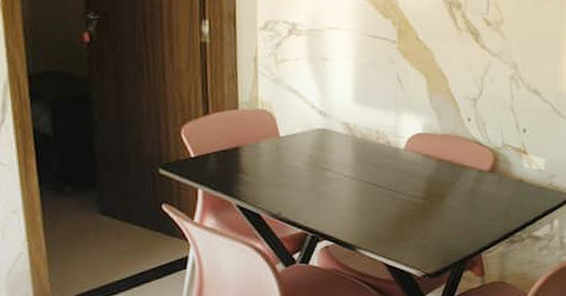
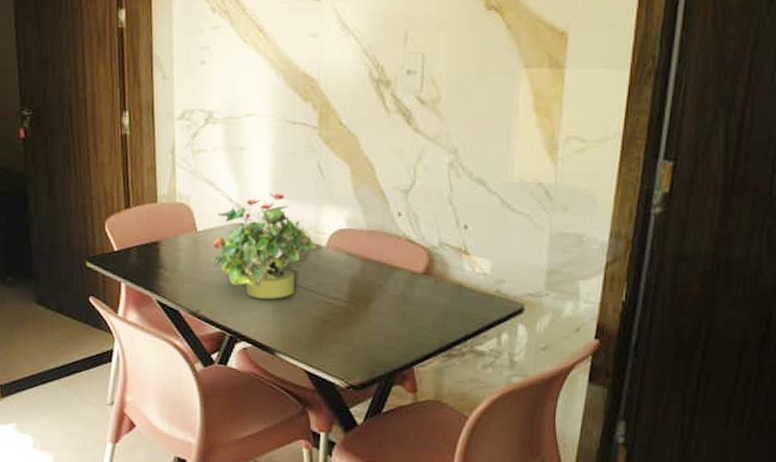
potted plant: none [295,100,396,199] -> present [213,192,317,299]

